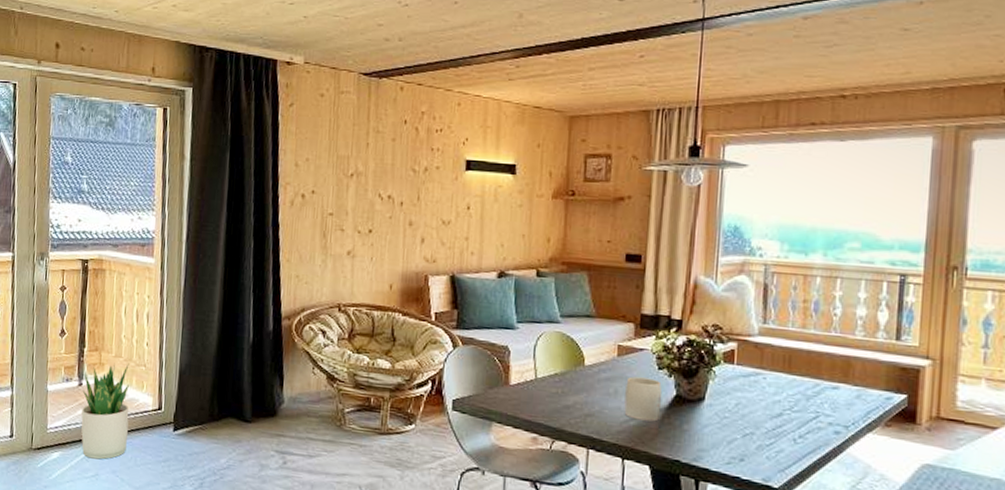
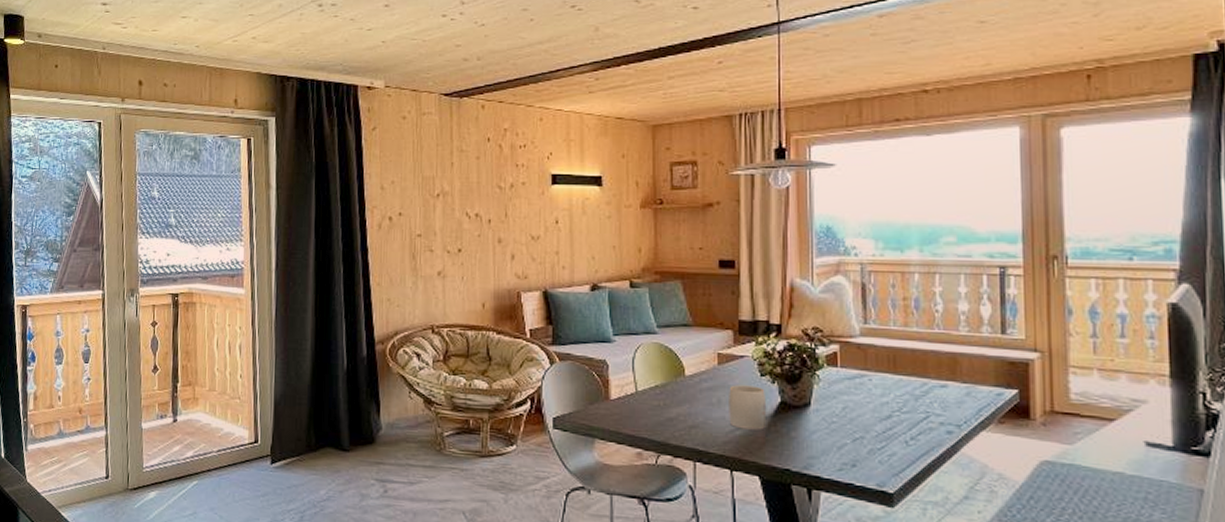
planter: present [81,363,129,460] -> none [177,396,225,497]

